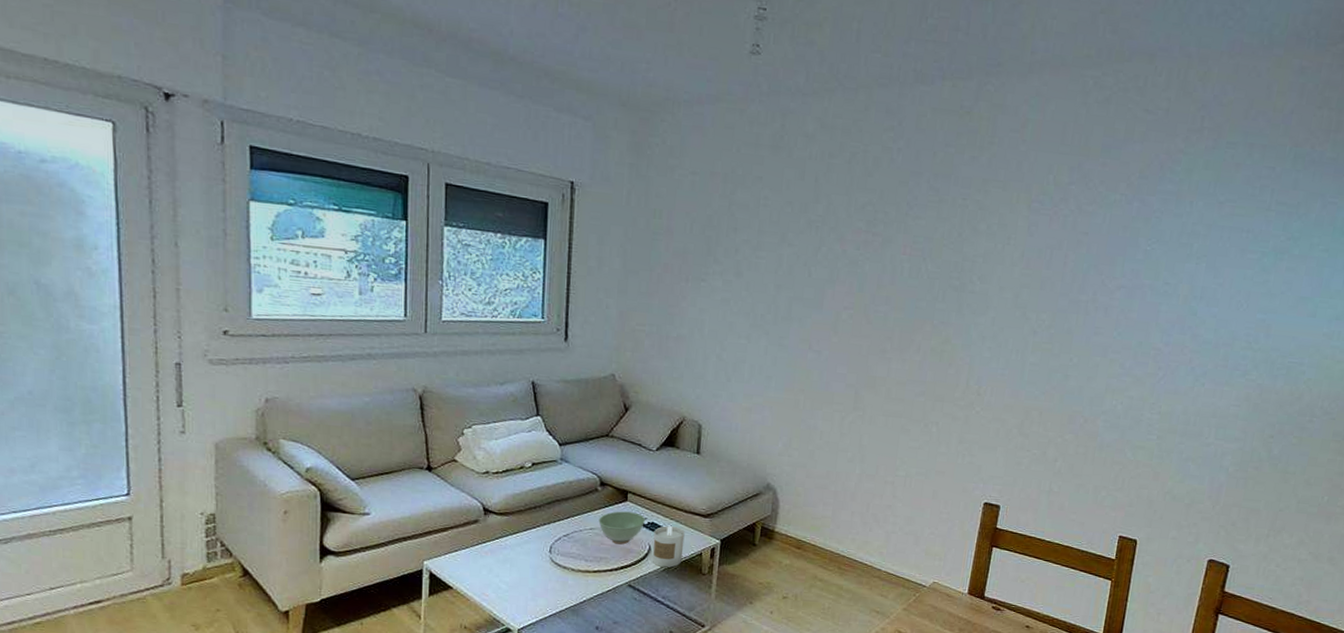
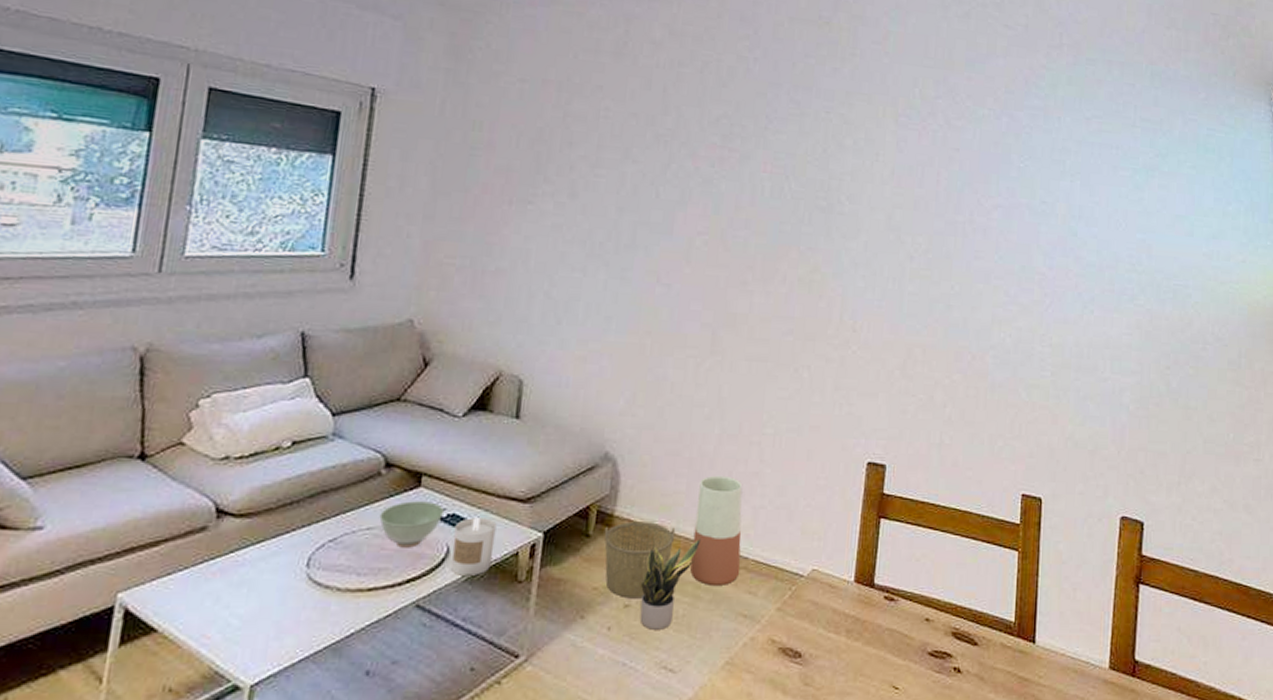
basket: none [767,536,823,593] -> present [604,521,676,599]
potted plant: none [795,553,843,617] -> present [639,539,701,630]
vase: none [834,505,878,589] -> present [690,475,743,585]

